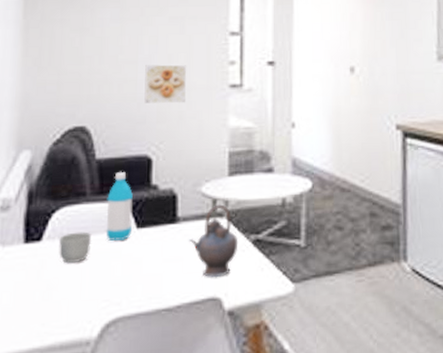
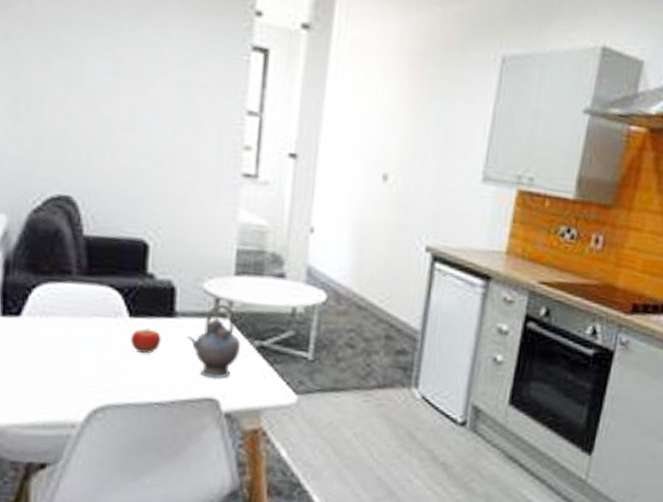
mug: present [59,231,92,264] -> none [40,312,79,345]
water bottle: present [105,171,133,241] -> none [94,253,125,329]
fruit: none [139,236,166,261] -> present [130,327,161,353]
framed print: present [144,64,187,104] -> none [142,134,194,187]

